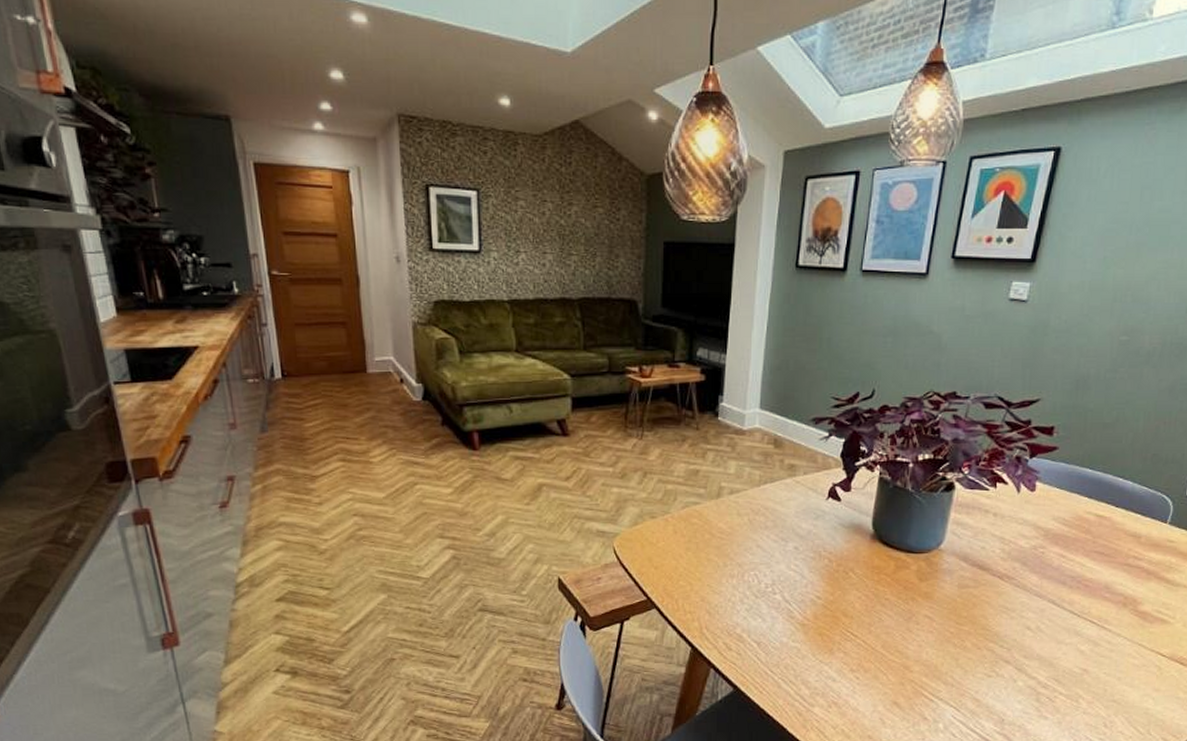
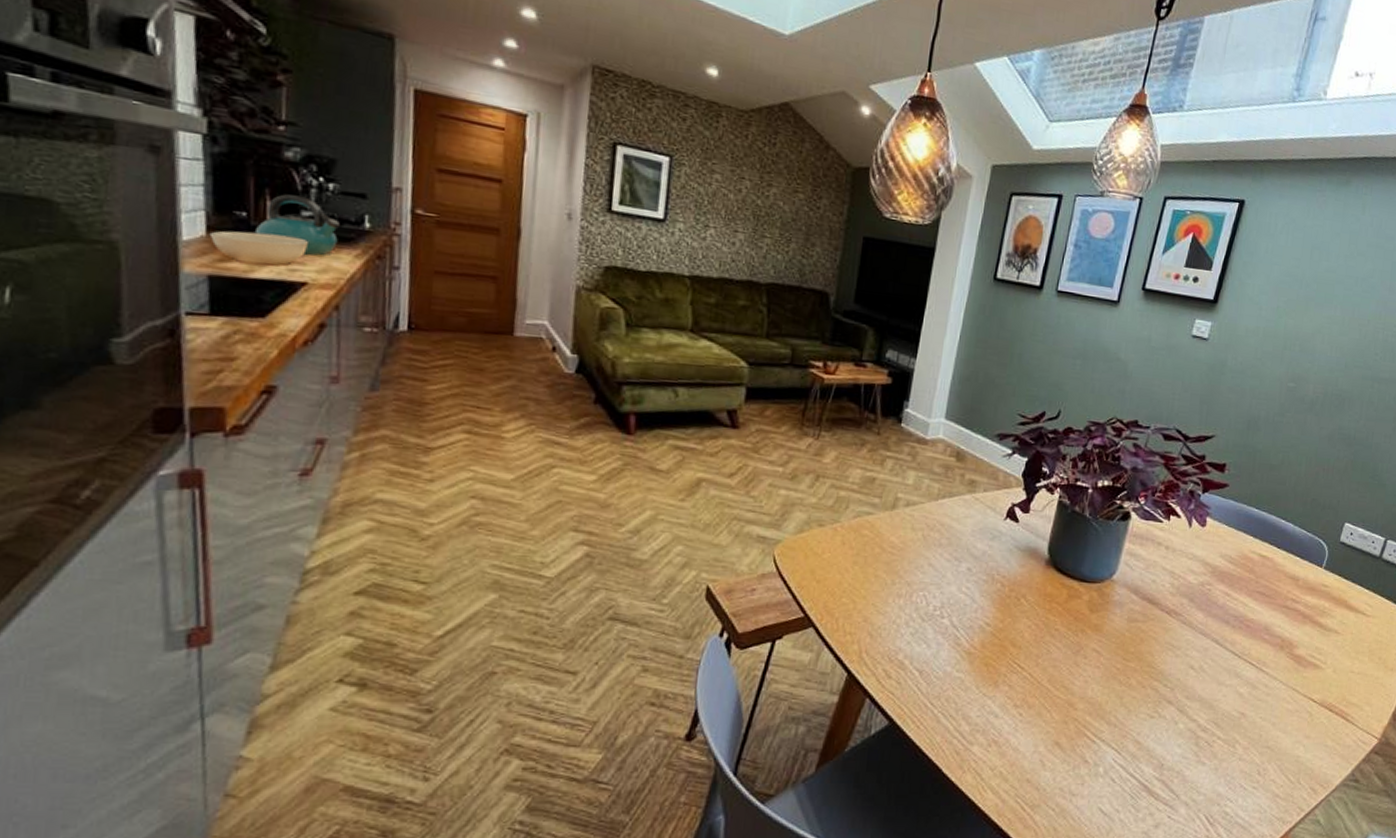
bowl: none [119,308,194,336] -> present [209,230,308,266]
kettle: none [152,272,216,322] -> present [256,194,340,256]

